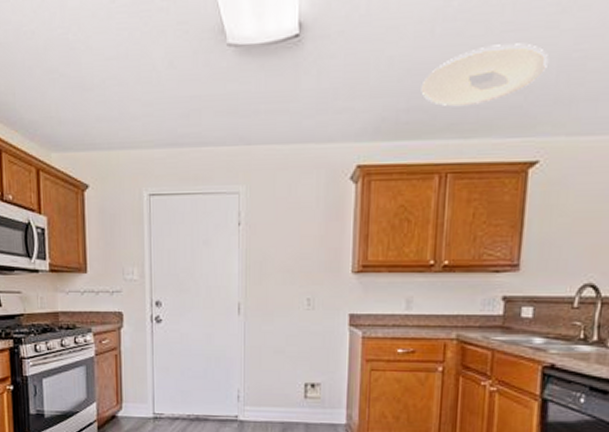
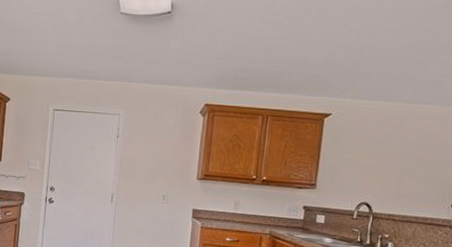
ceiling light: present [421,43,548,107] -> none [253,33,340,72]

